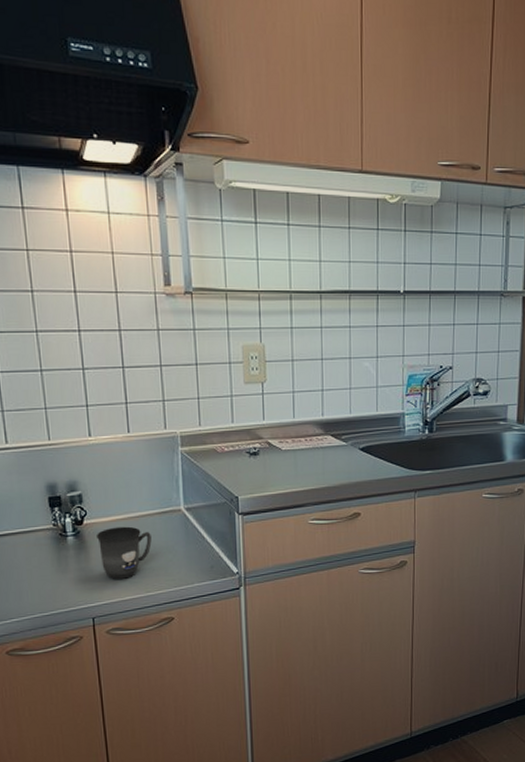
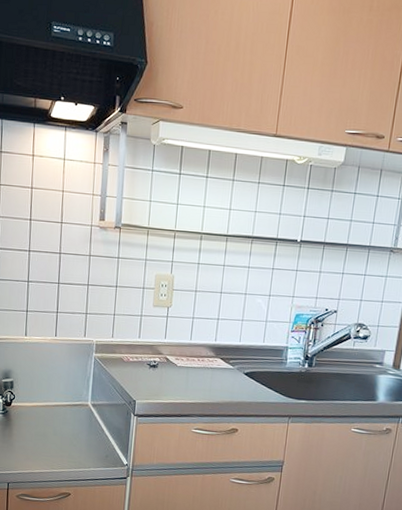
mug: present [95,526,152,579] -> none [19,411,62,455]

